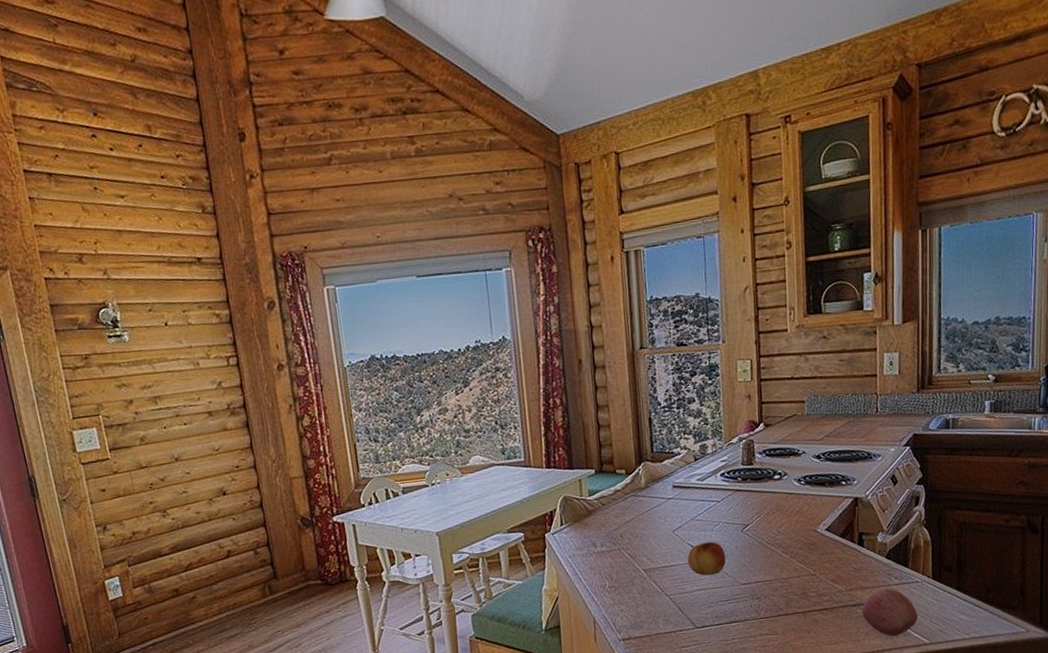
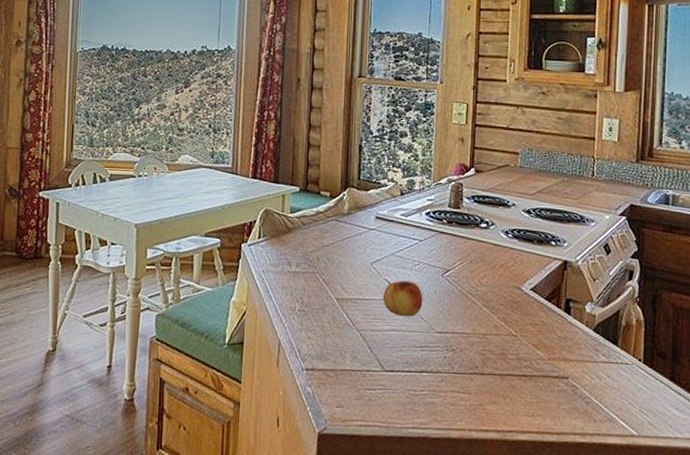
fruit: present [861,588,918,637] -> none [563,365,625,421]

